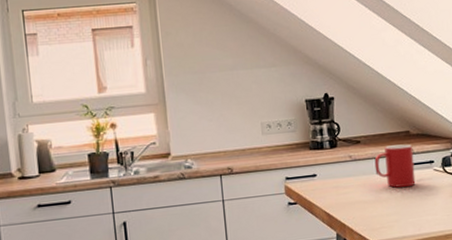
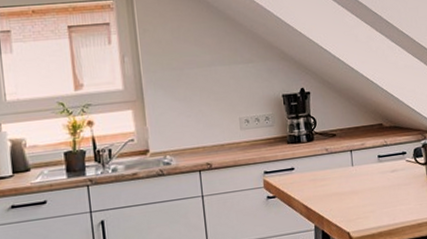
cup: present [374,144,416,188] -> none [350,136,389,179]

